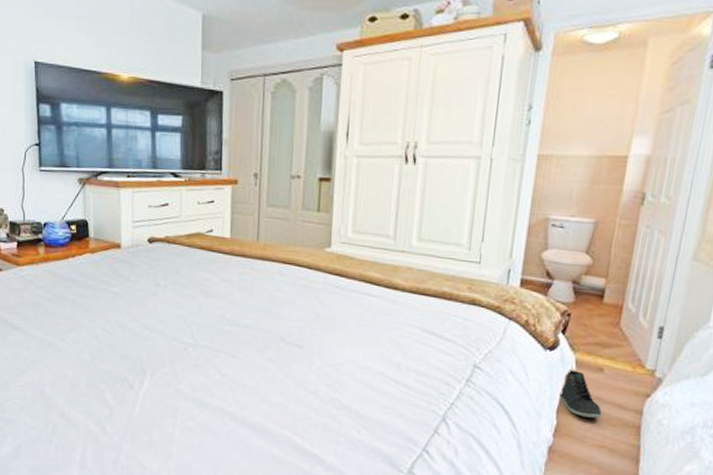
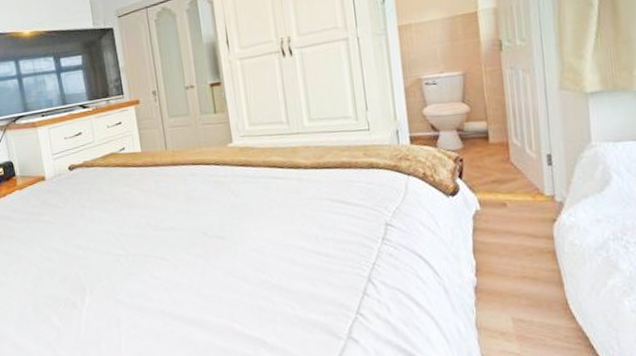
sneaker: present [559,370,602,419] -> none [471,210,516,253]

